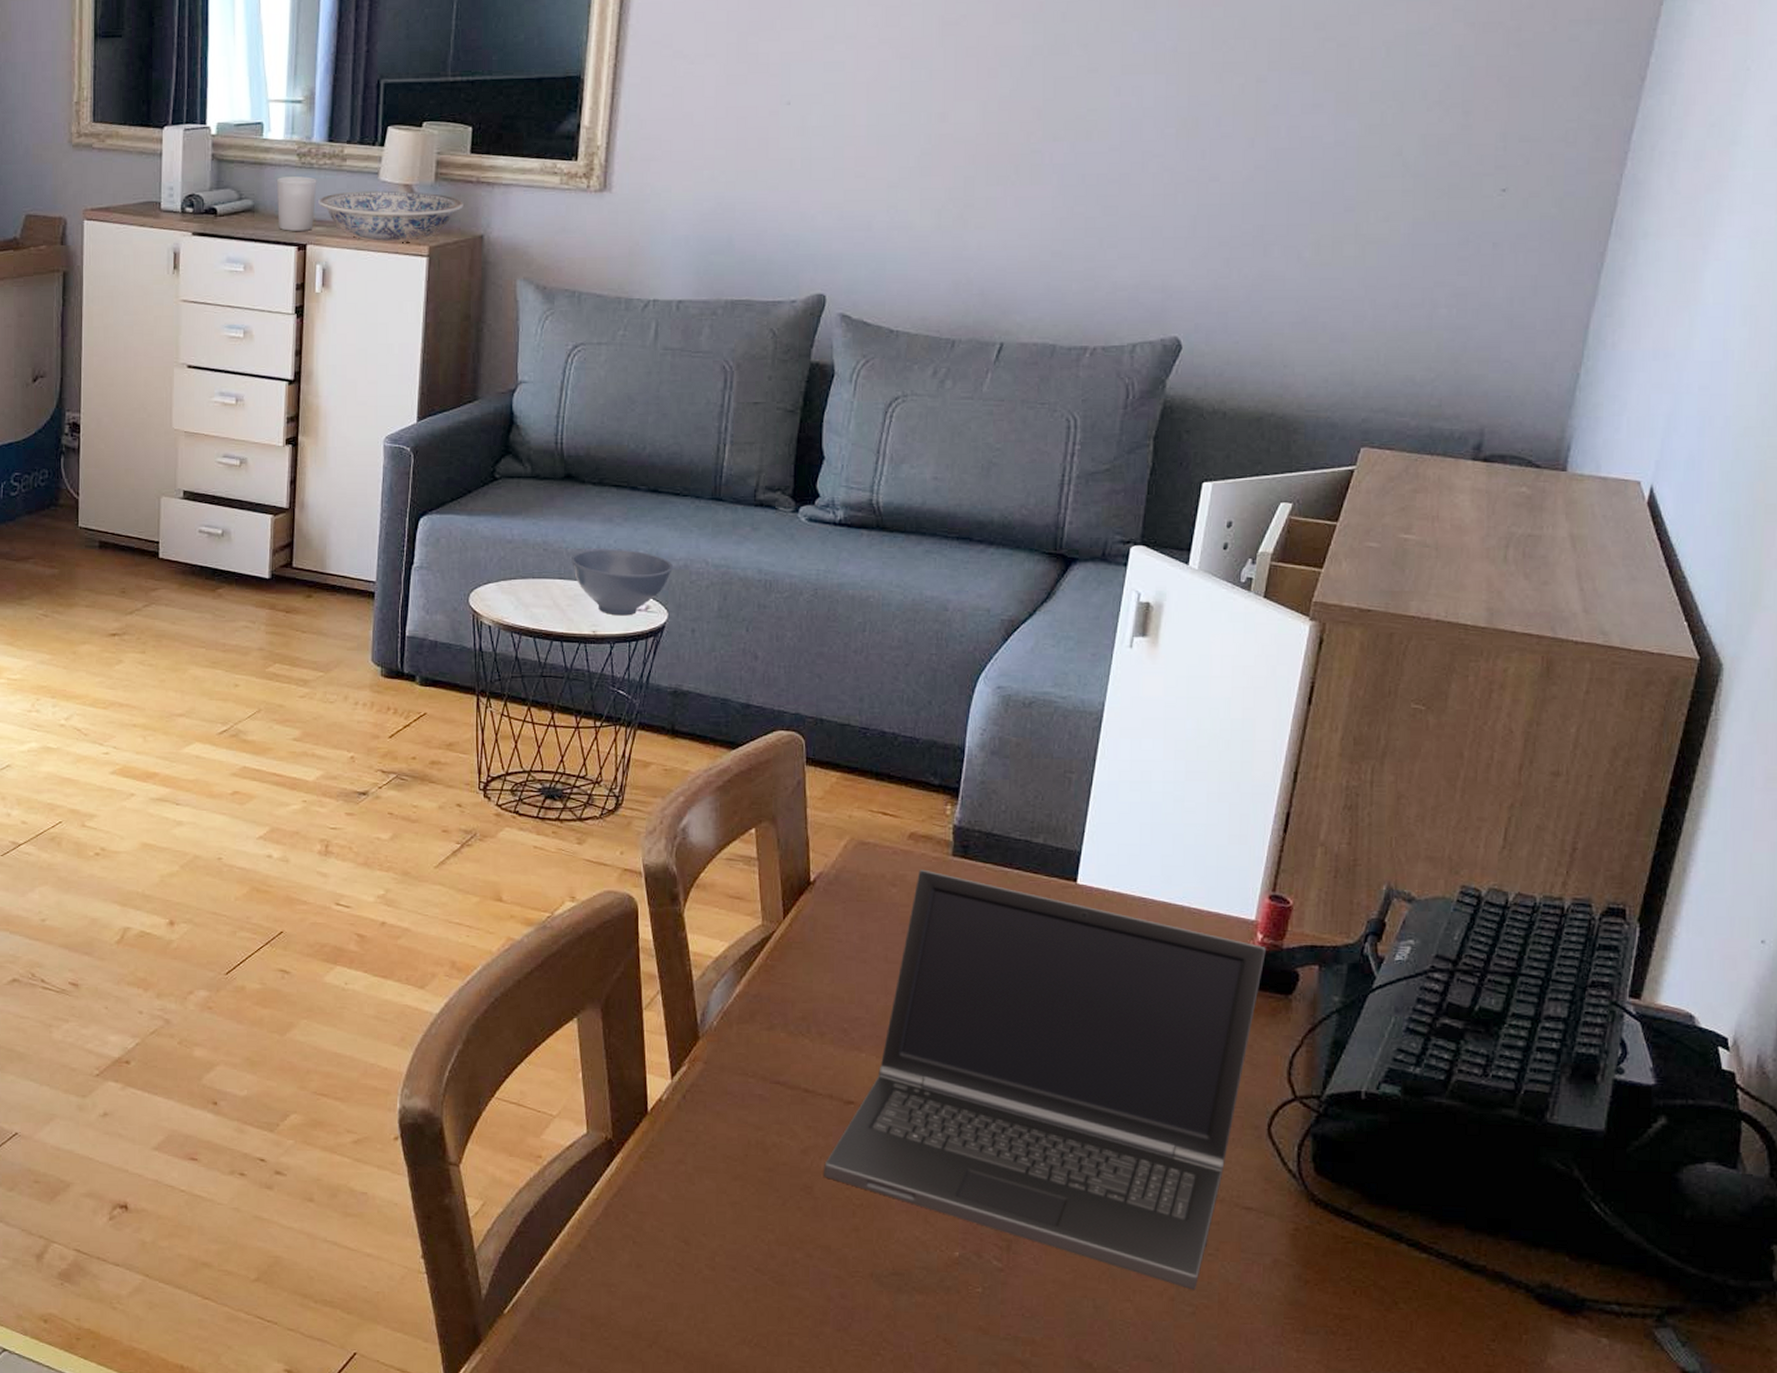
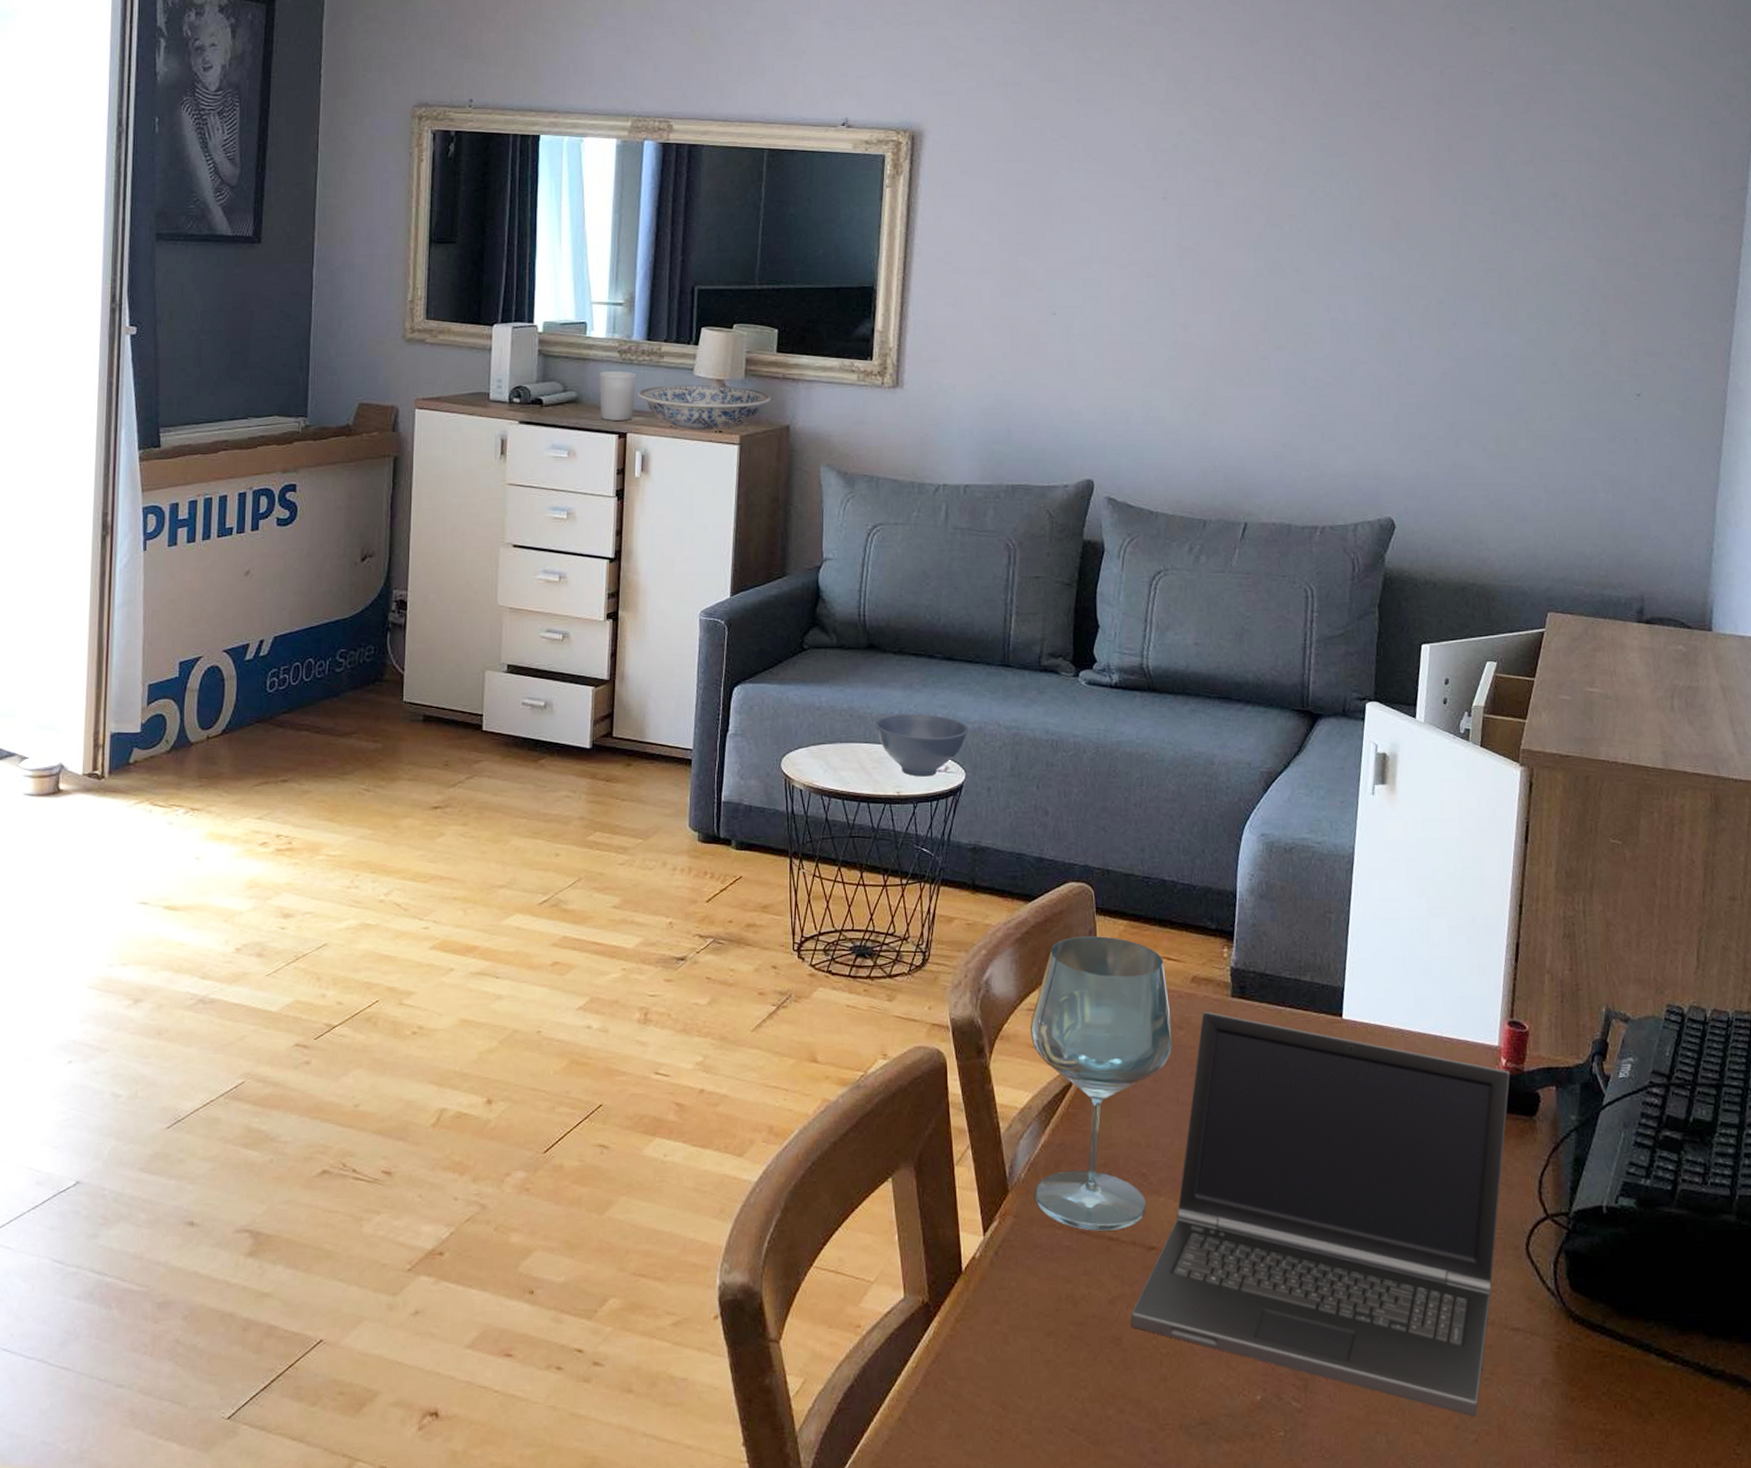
wine glass: none [726,787,885,1083] -> present [1029,936,1173,1231]

